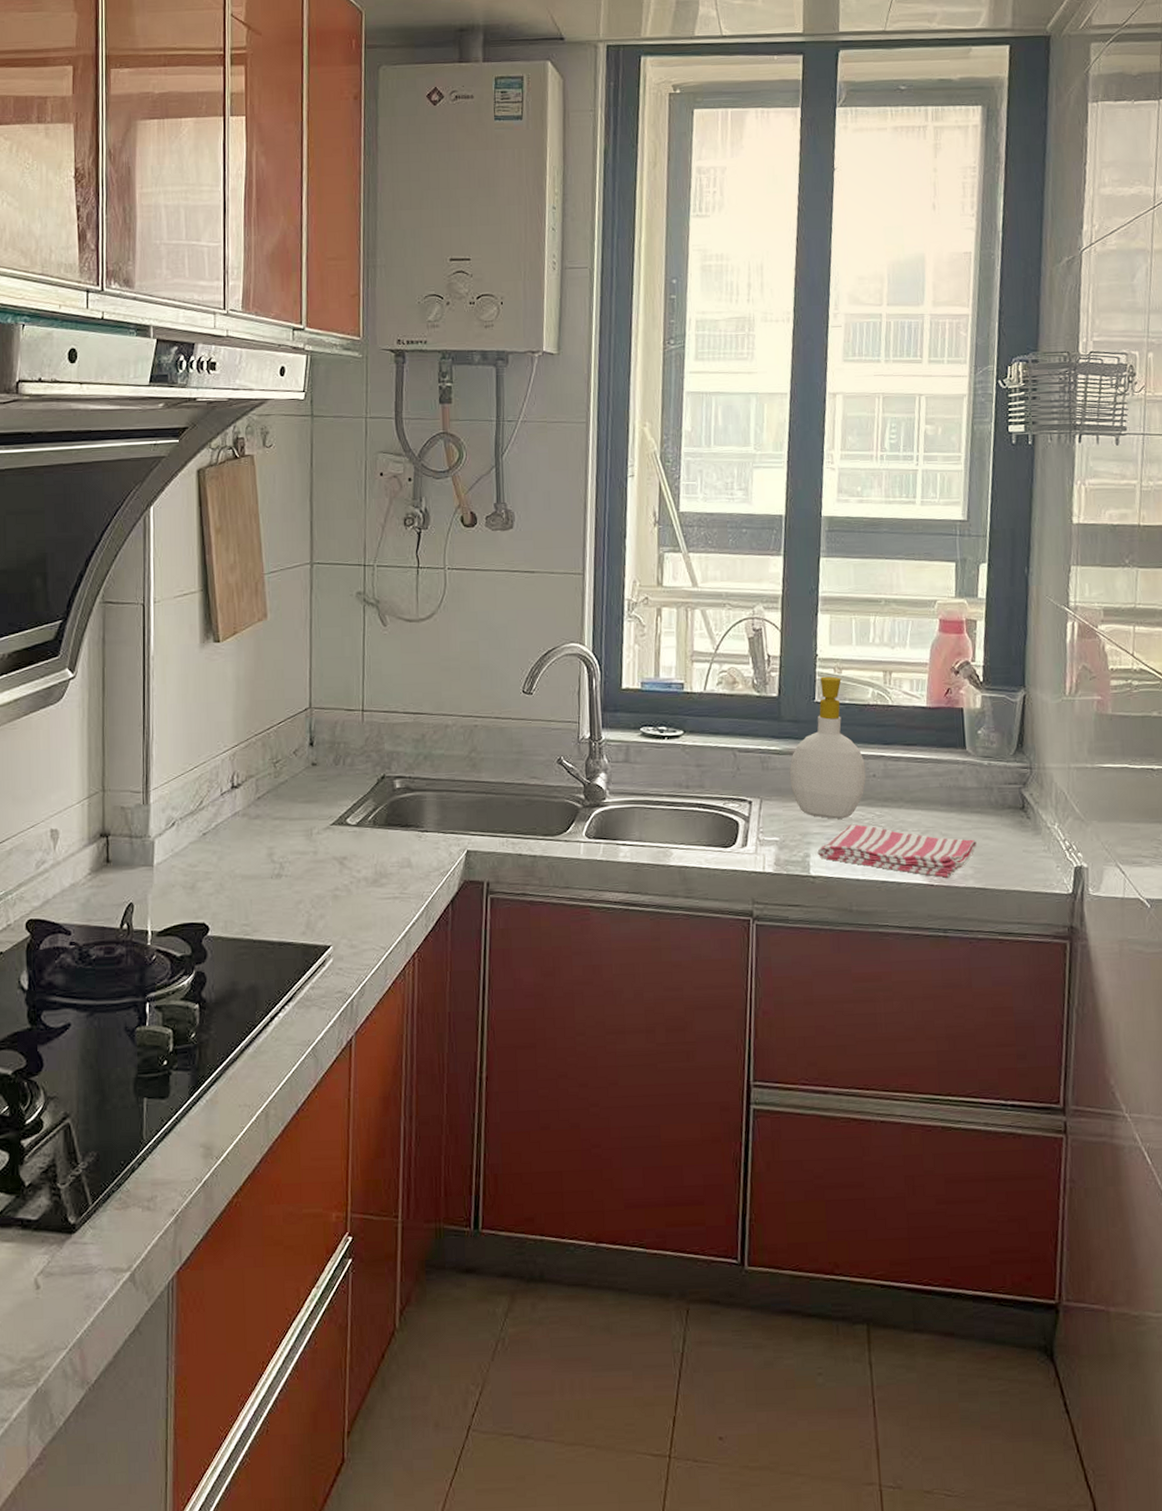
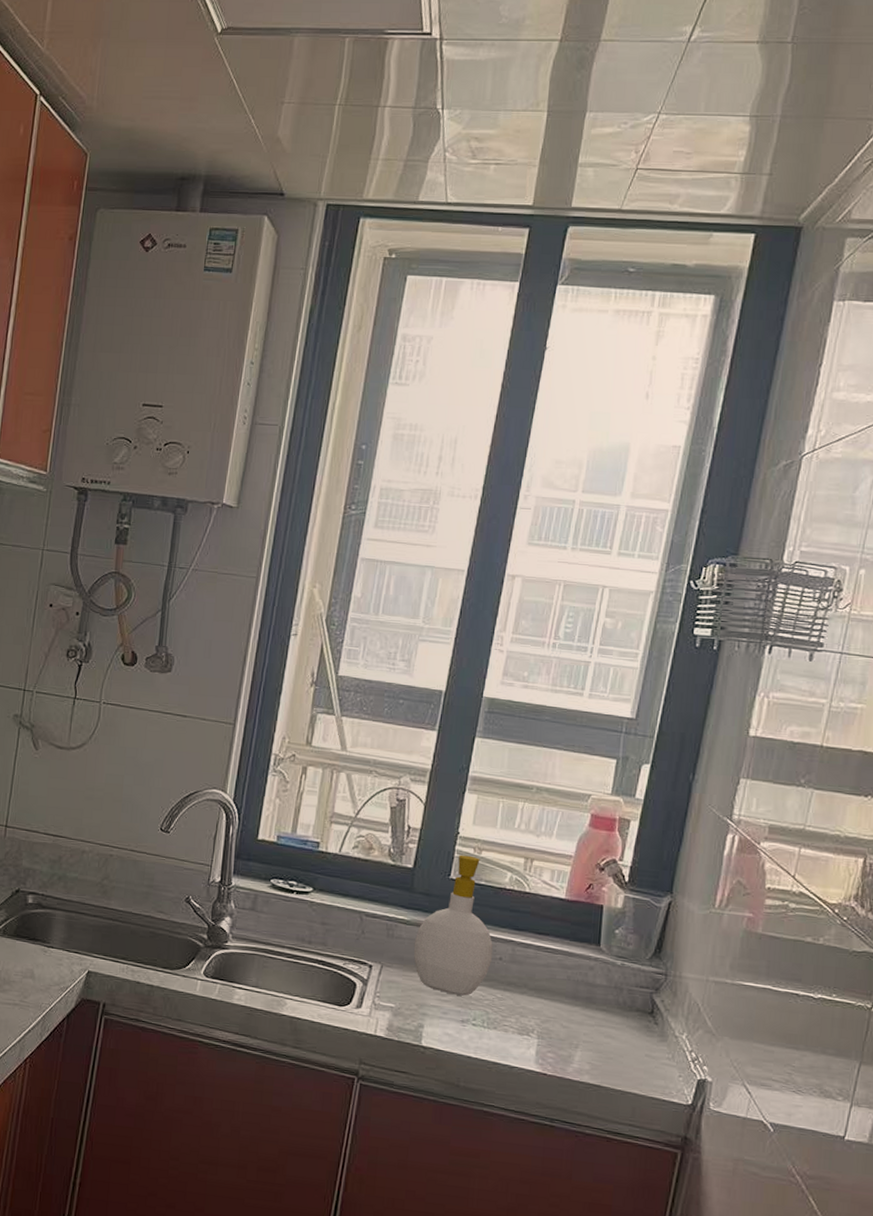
dish towel: present [817,824,977,878] -> none [431,1002,597,1069]

